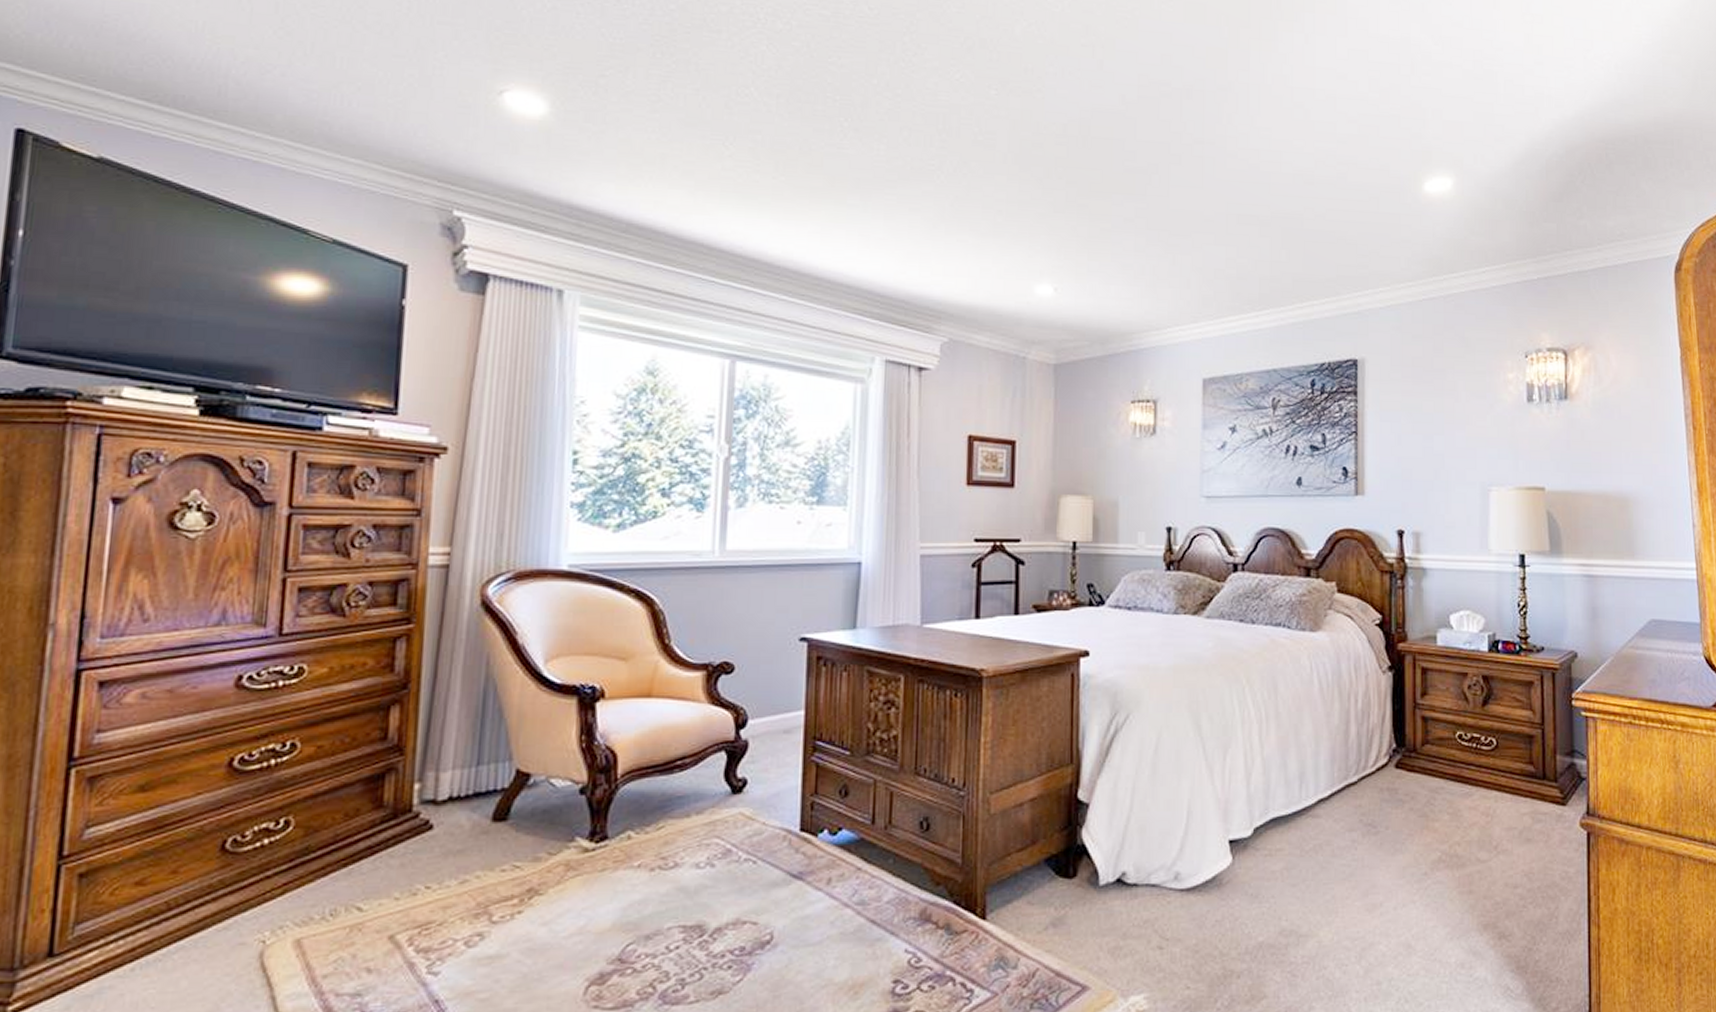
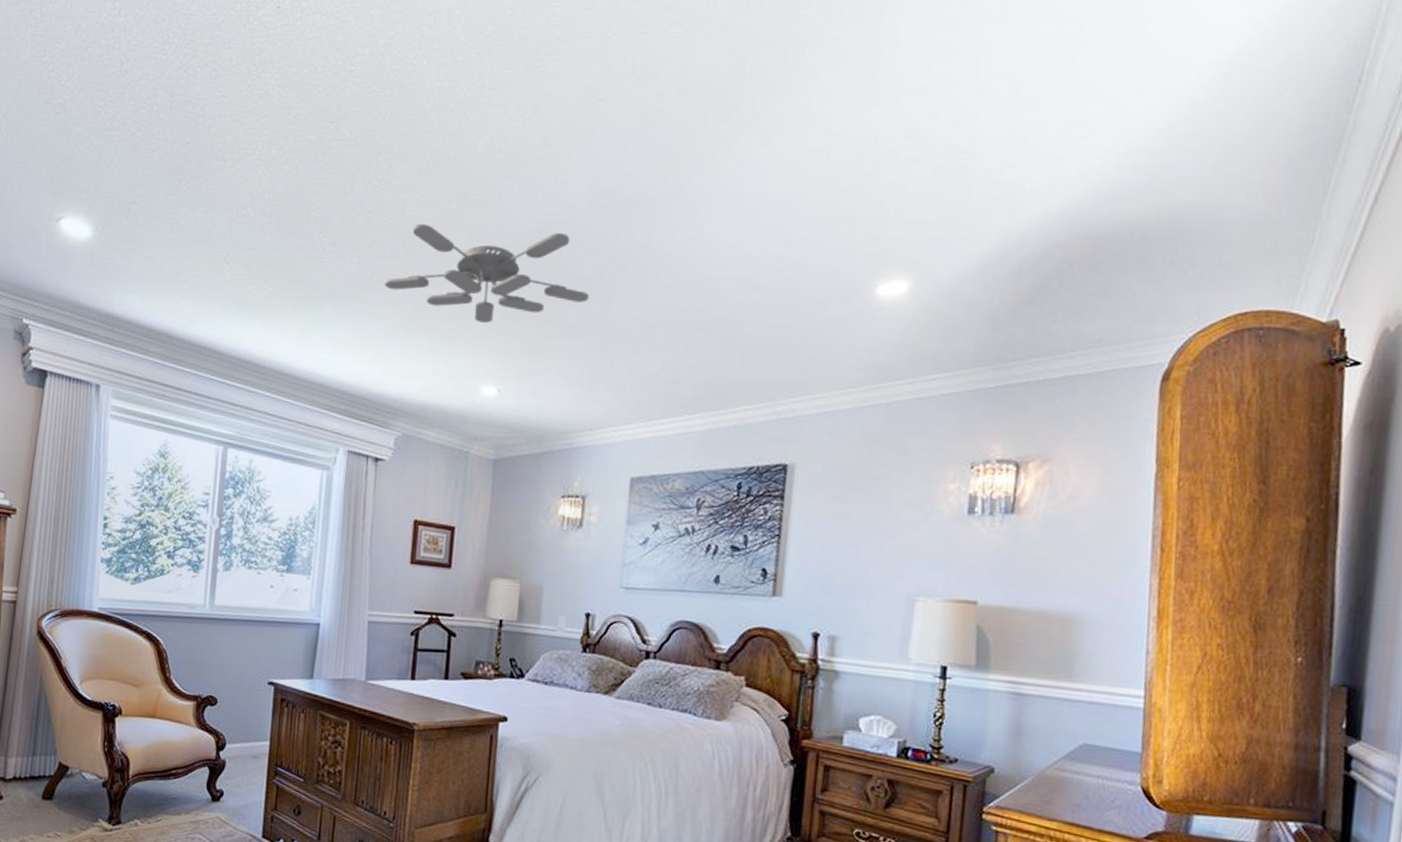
ceiling fan: none [919,109,1145,218] -> present [385,223,590,324]

